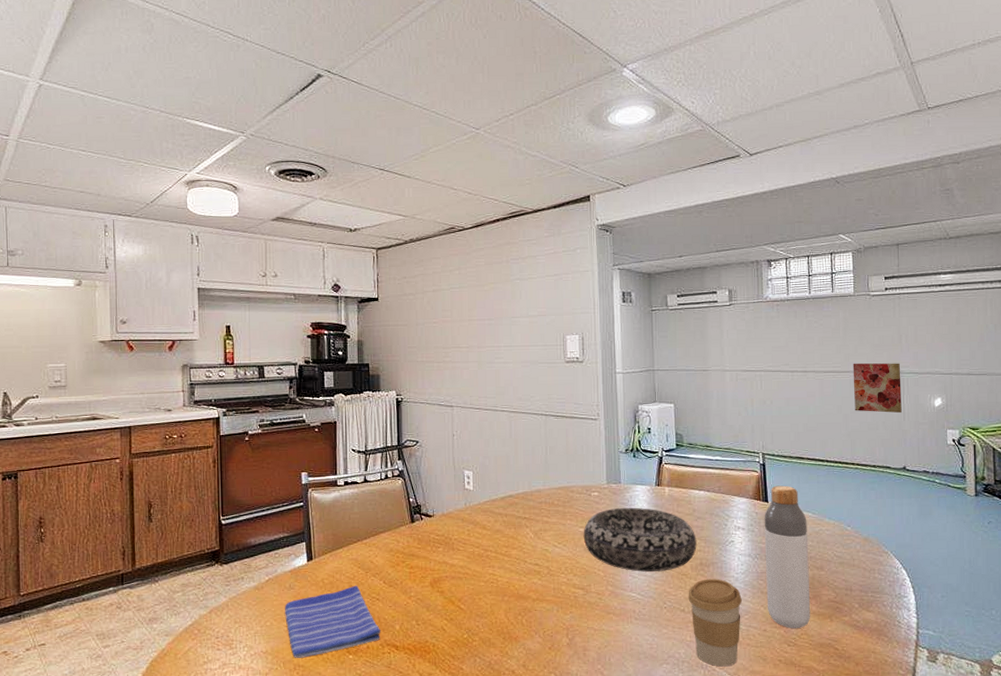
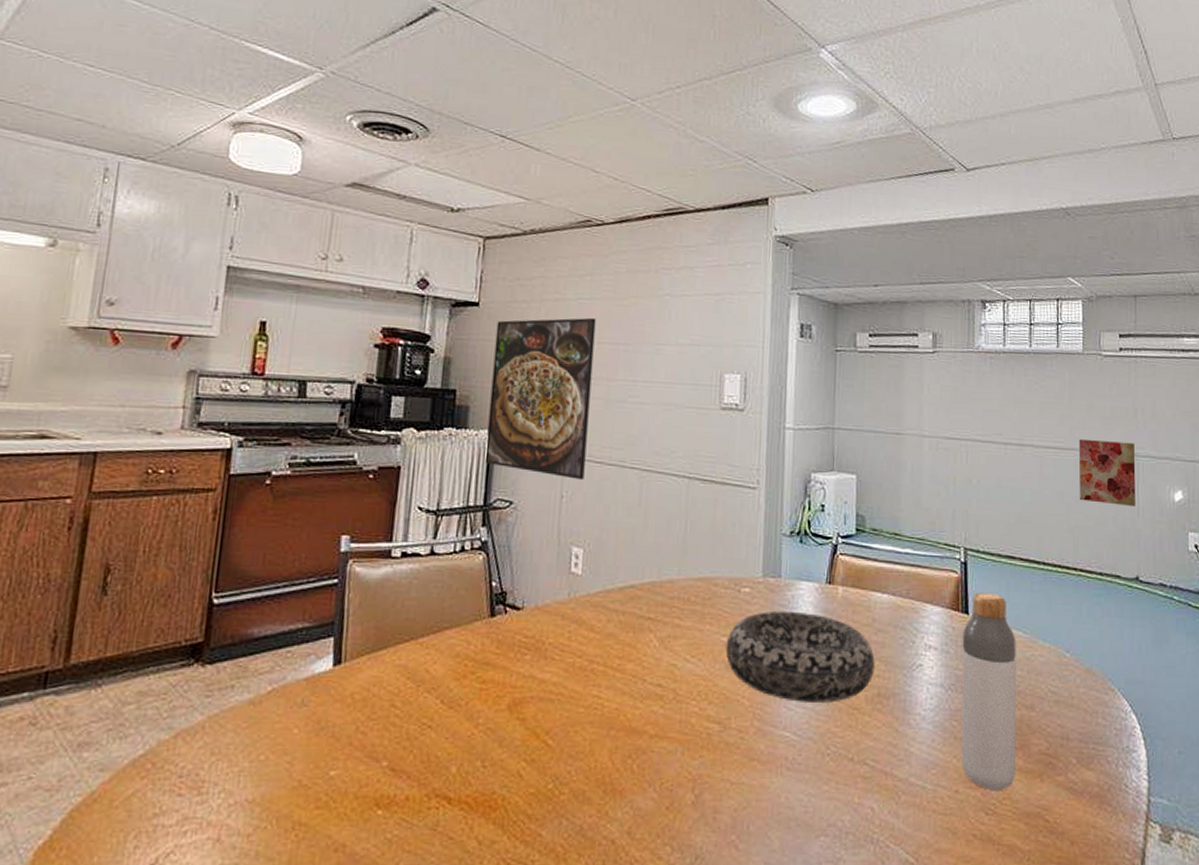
dish towel: present [285,585,381,658] -> none [289,704,429,812]
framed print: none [393,301,468,422] -> present [486,317,596,480]
coffee cup: present [688,578,742,667] -> none [859,716,929,842]

